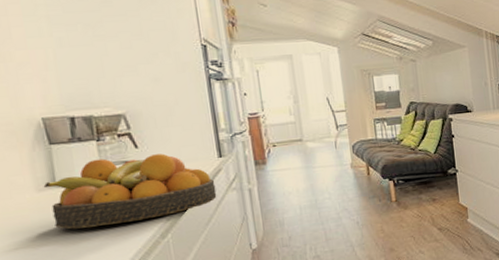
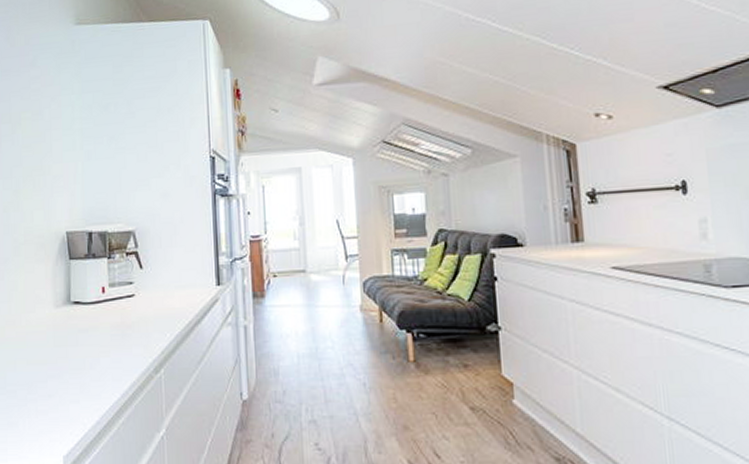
fruit bowl: present [43,153,217,229] -> none [60,276,212,351]

